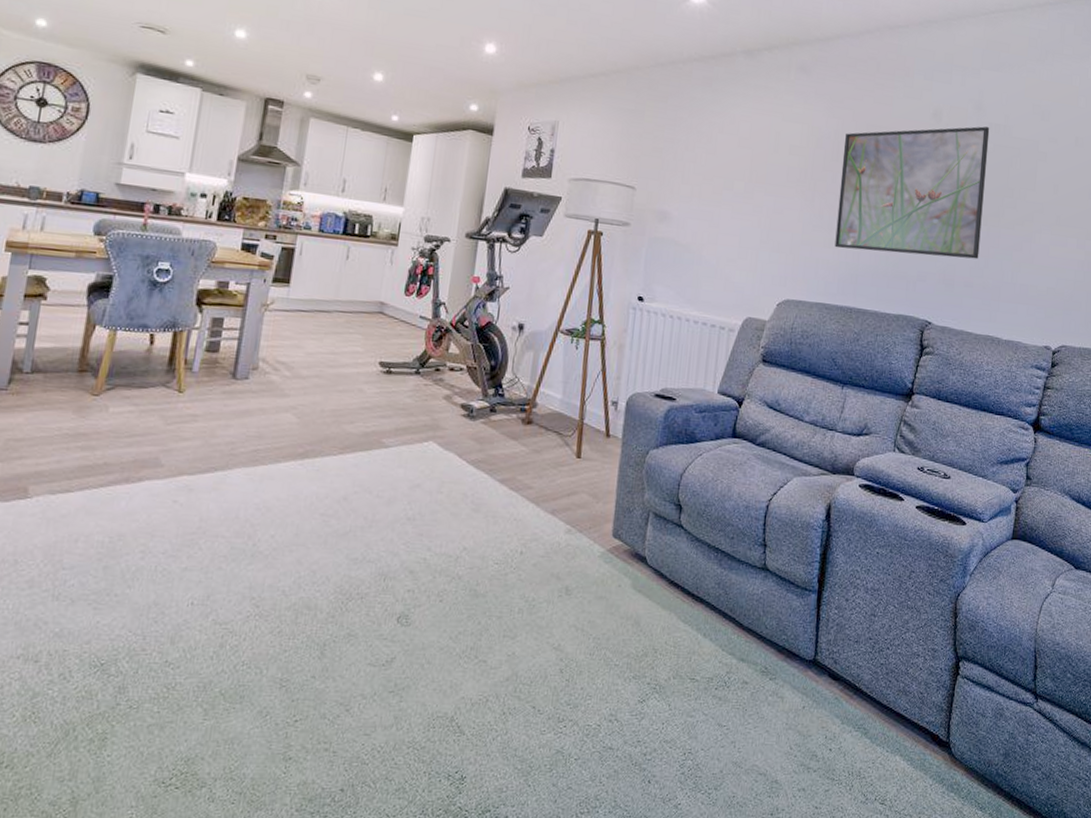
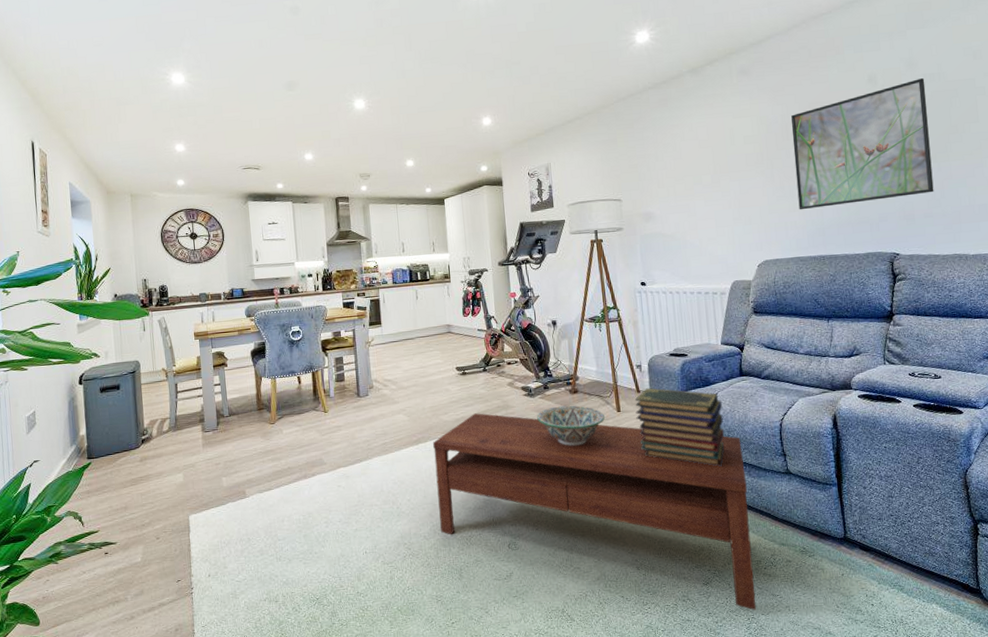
coffee table: none [308,429,718,743] -> present [433,413,757,610]
decorative bowl: none [472,437,560,495] -> present [537,405,605,446]
book stack: none [596,433,705,550] -> present [635,388,725,467]

